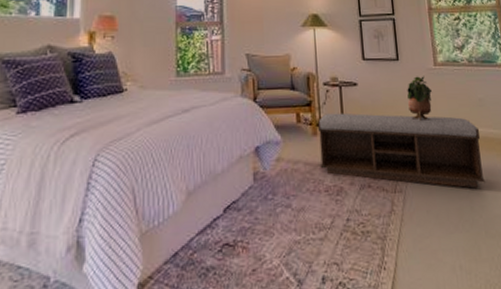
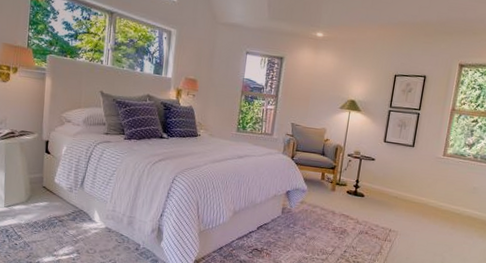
bench: present [317,113,485,189] -> none [332,177,467,251]
potted plant: present [407,76,433,121] -> none [412,161,436,196]

